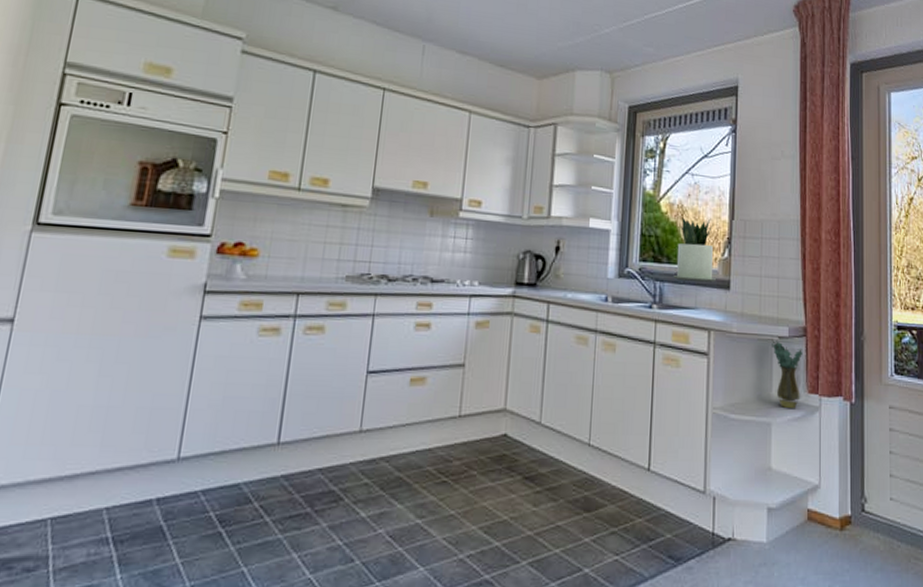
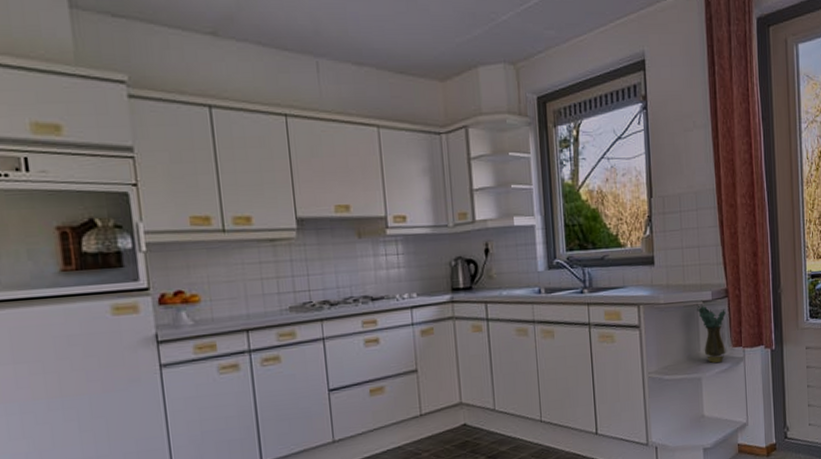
planter: present [673,217,716,282] -> none [600,201,640,263]

